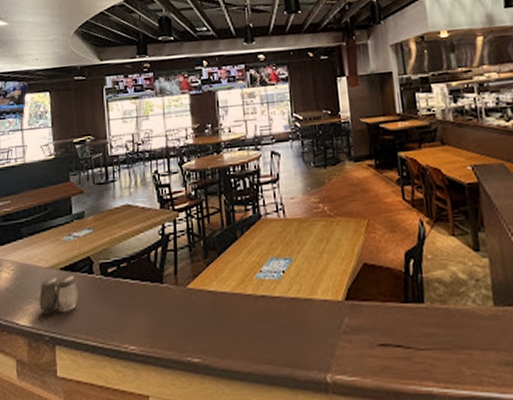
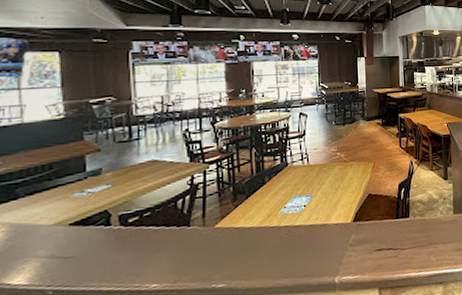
salt and pepper shaker: present [39,275,78,314] -> none [39,229,91,270]

